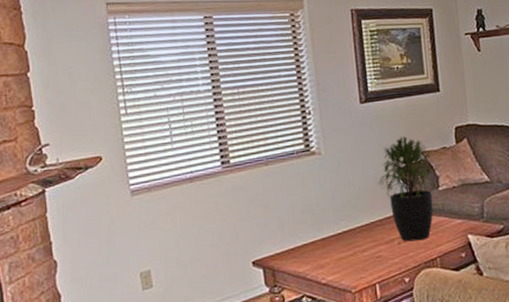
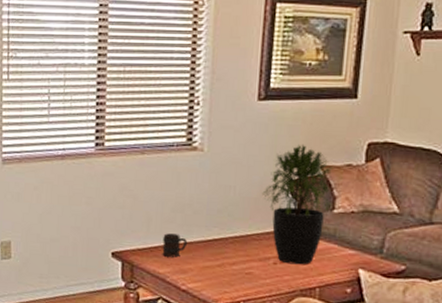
mug: none [298,233,321,256] -> present [162,233,188,257]

